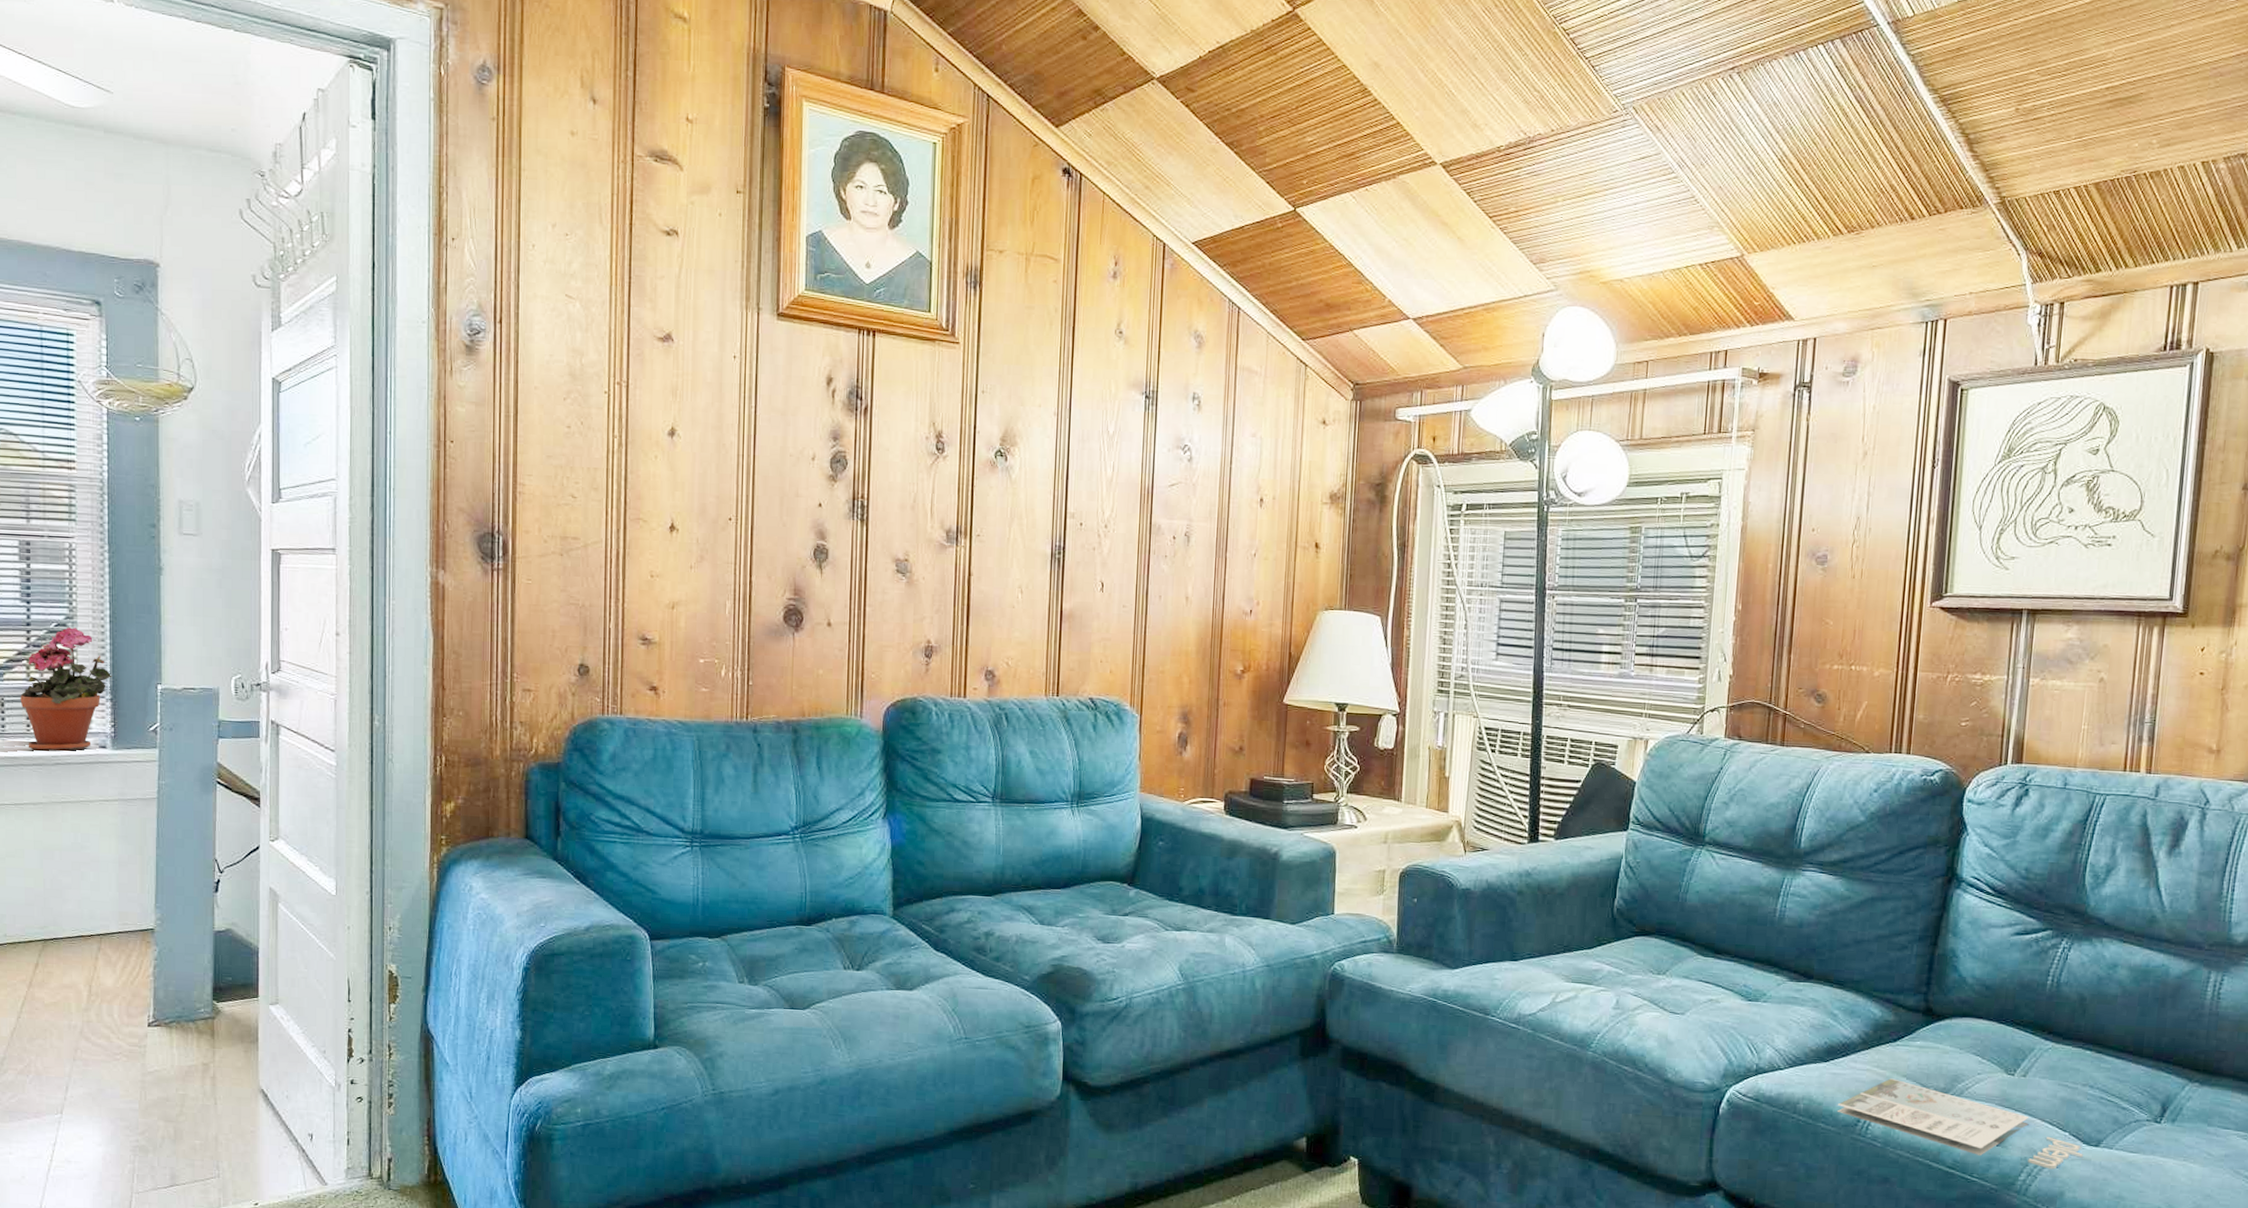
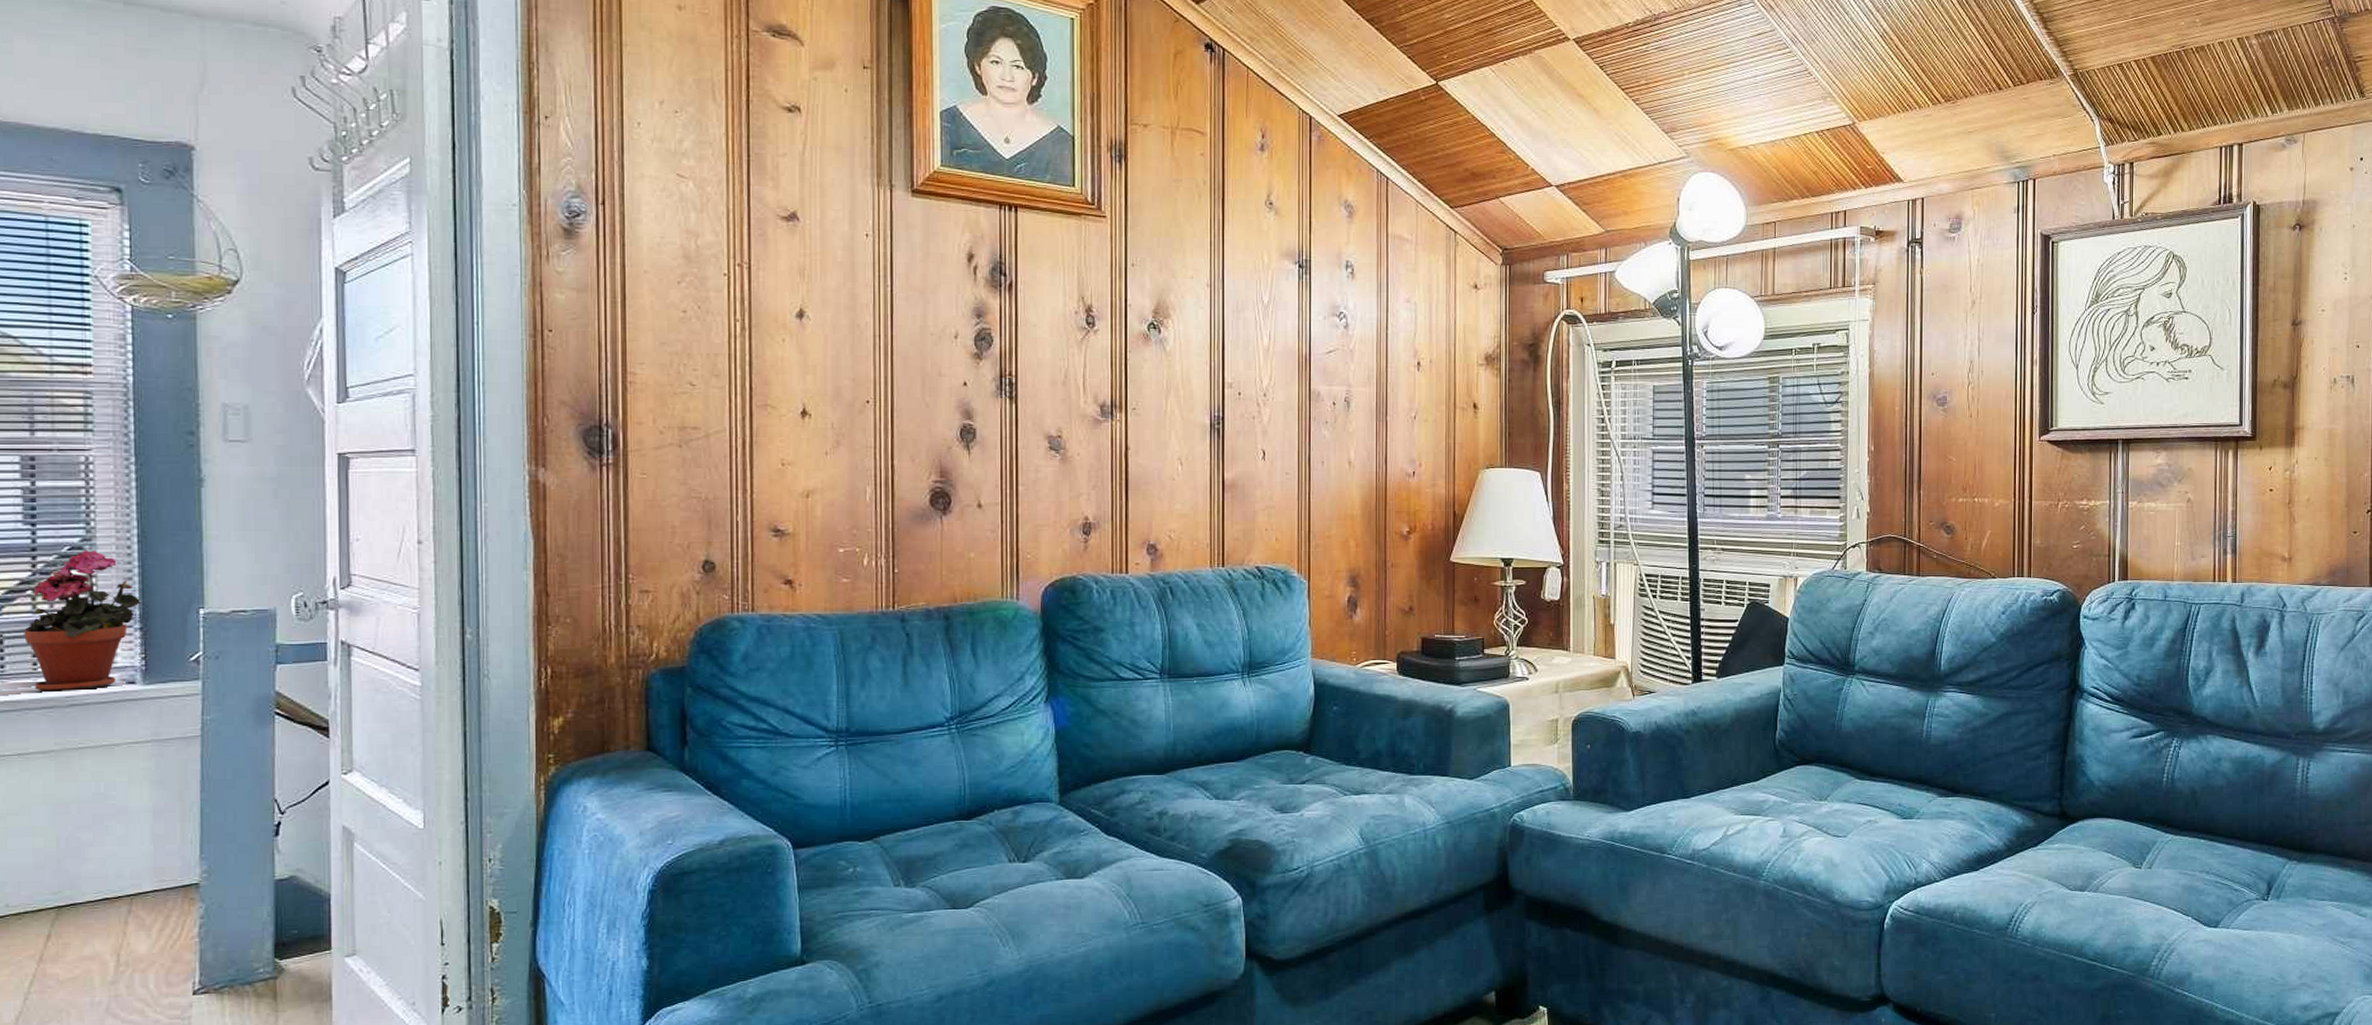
magazine: present [1836,1078,2083,1169] -> none [1989,881,2205,953]

